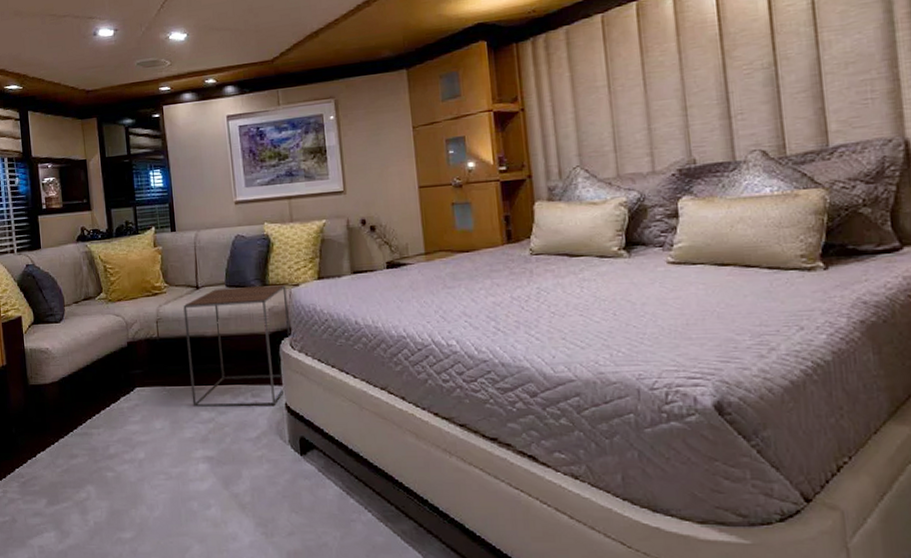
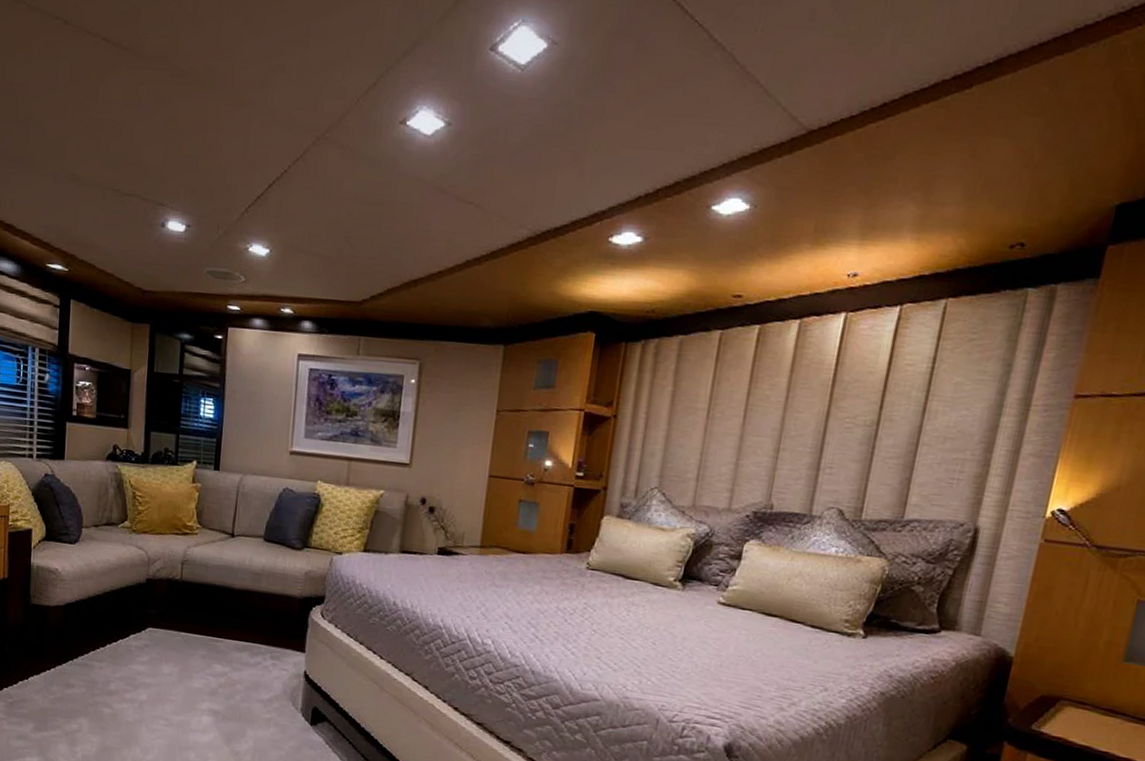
side table: present [183,285,290,407] -> none [206,541,328,671]

